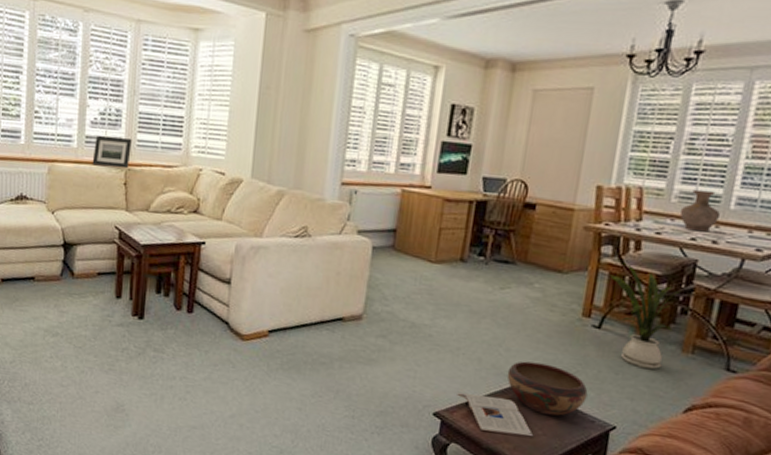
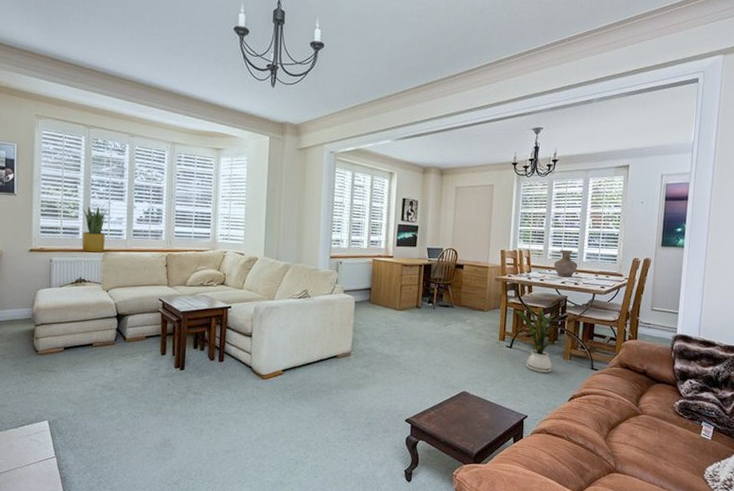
planter: none [23,103,56,163] -> present [81,206,108,253]
picture frame: present [92,136,132,169] -> none [139,230,171,254]
magazine: present [457,391,534,438] -> none [421,402,475,430]
decorative bowl: present [506,361,588,417] -> none [453,375,507,413]

